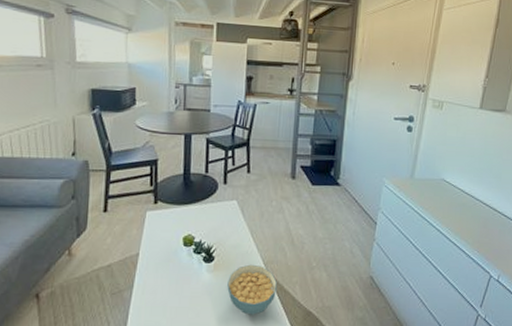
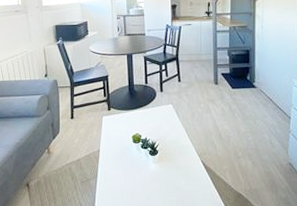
cereal bowl: present [227,264,277,315] -> none [170,156,210,197]

